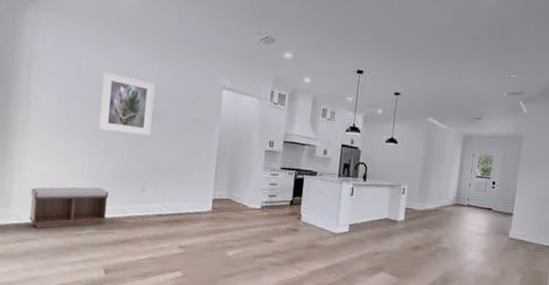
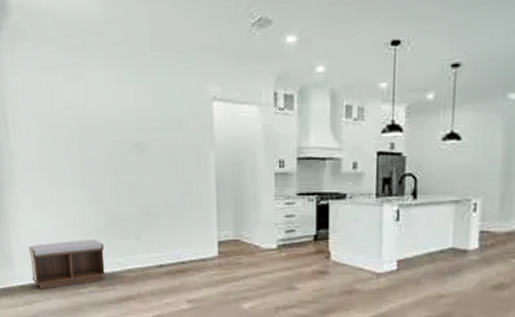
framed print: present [99,71,155,136] -> none [76,102,138,173]

